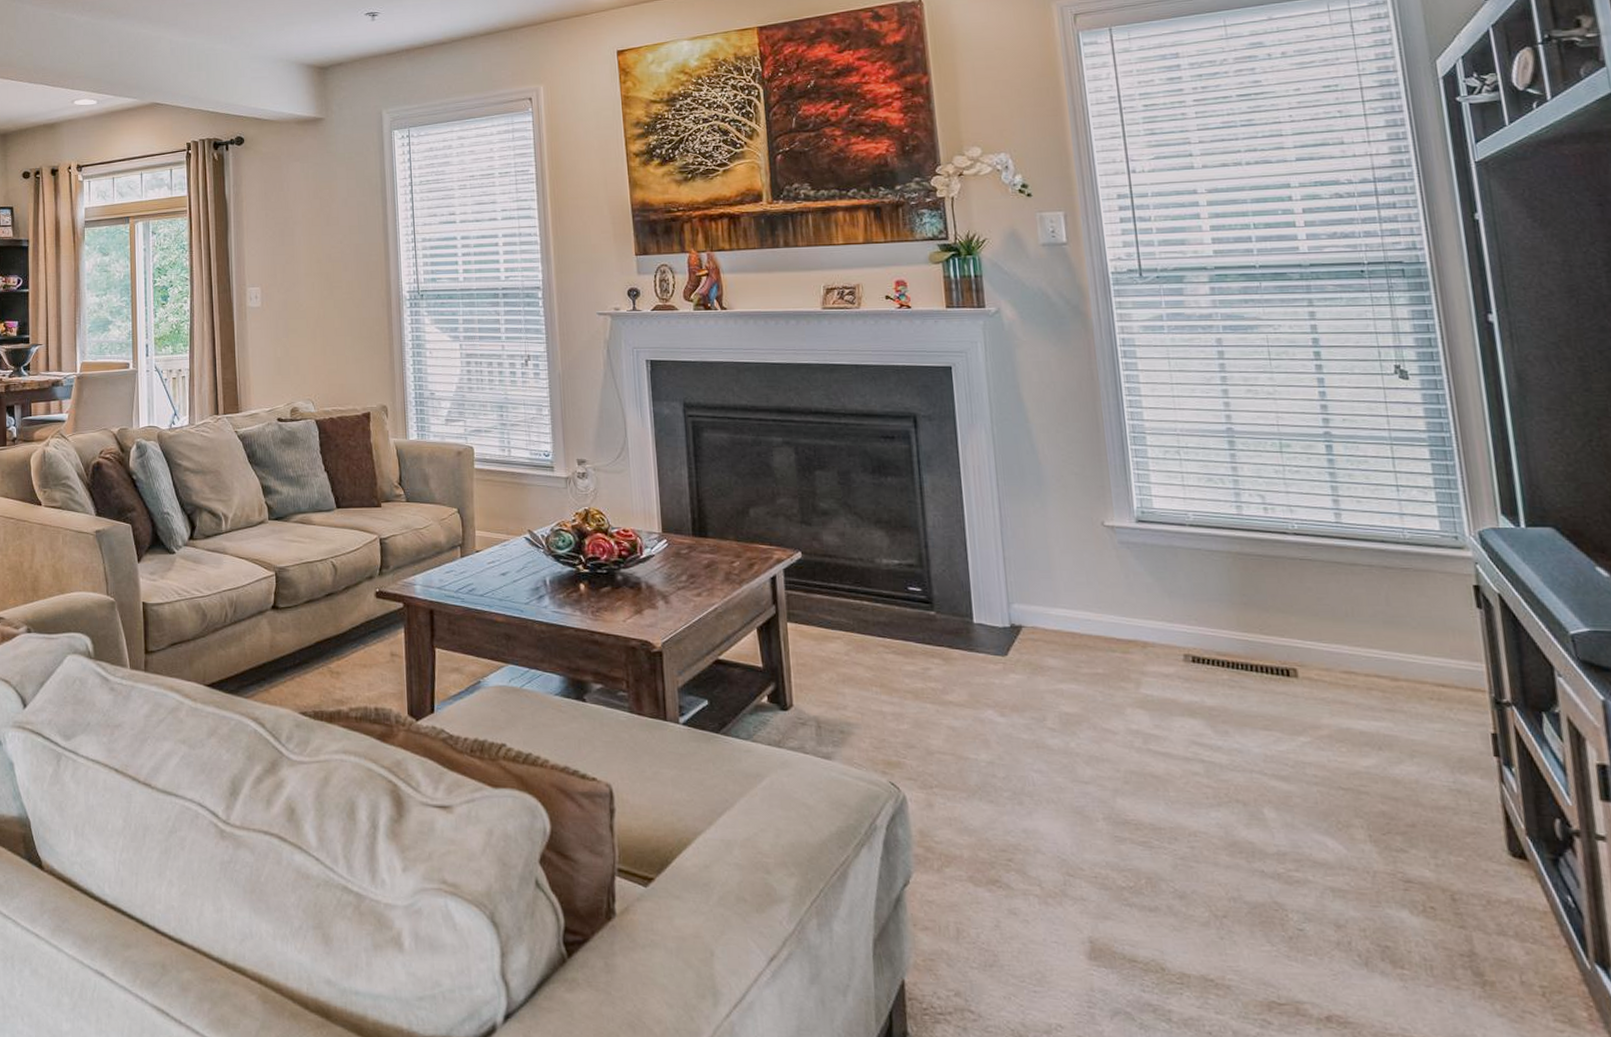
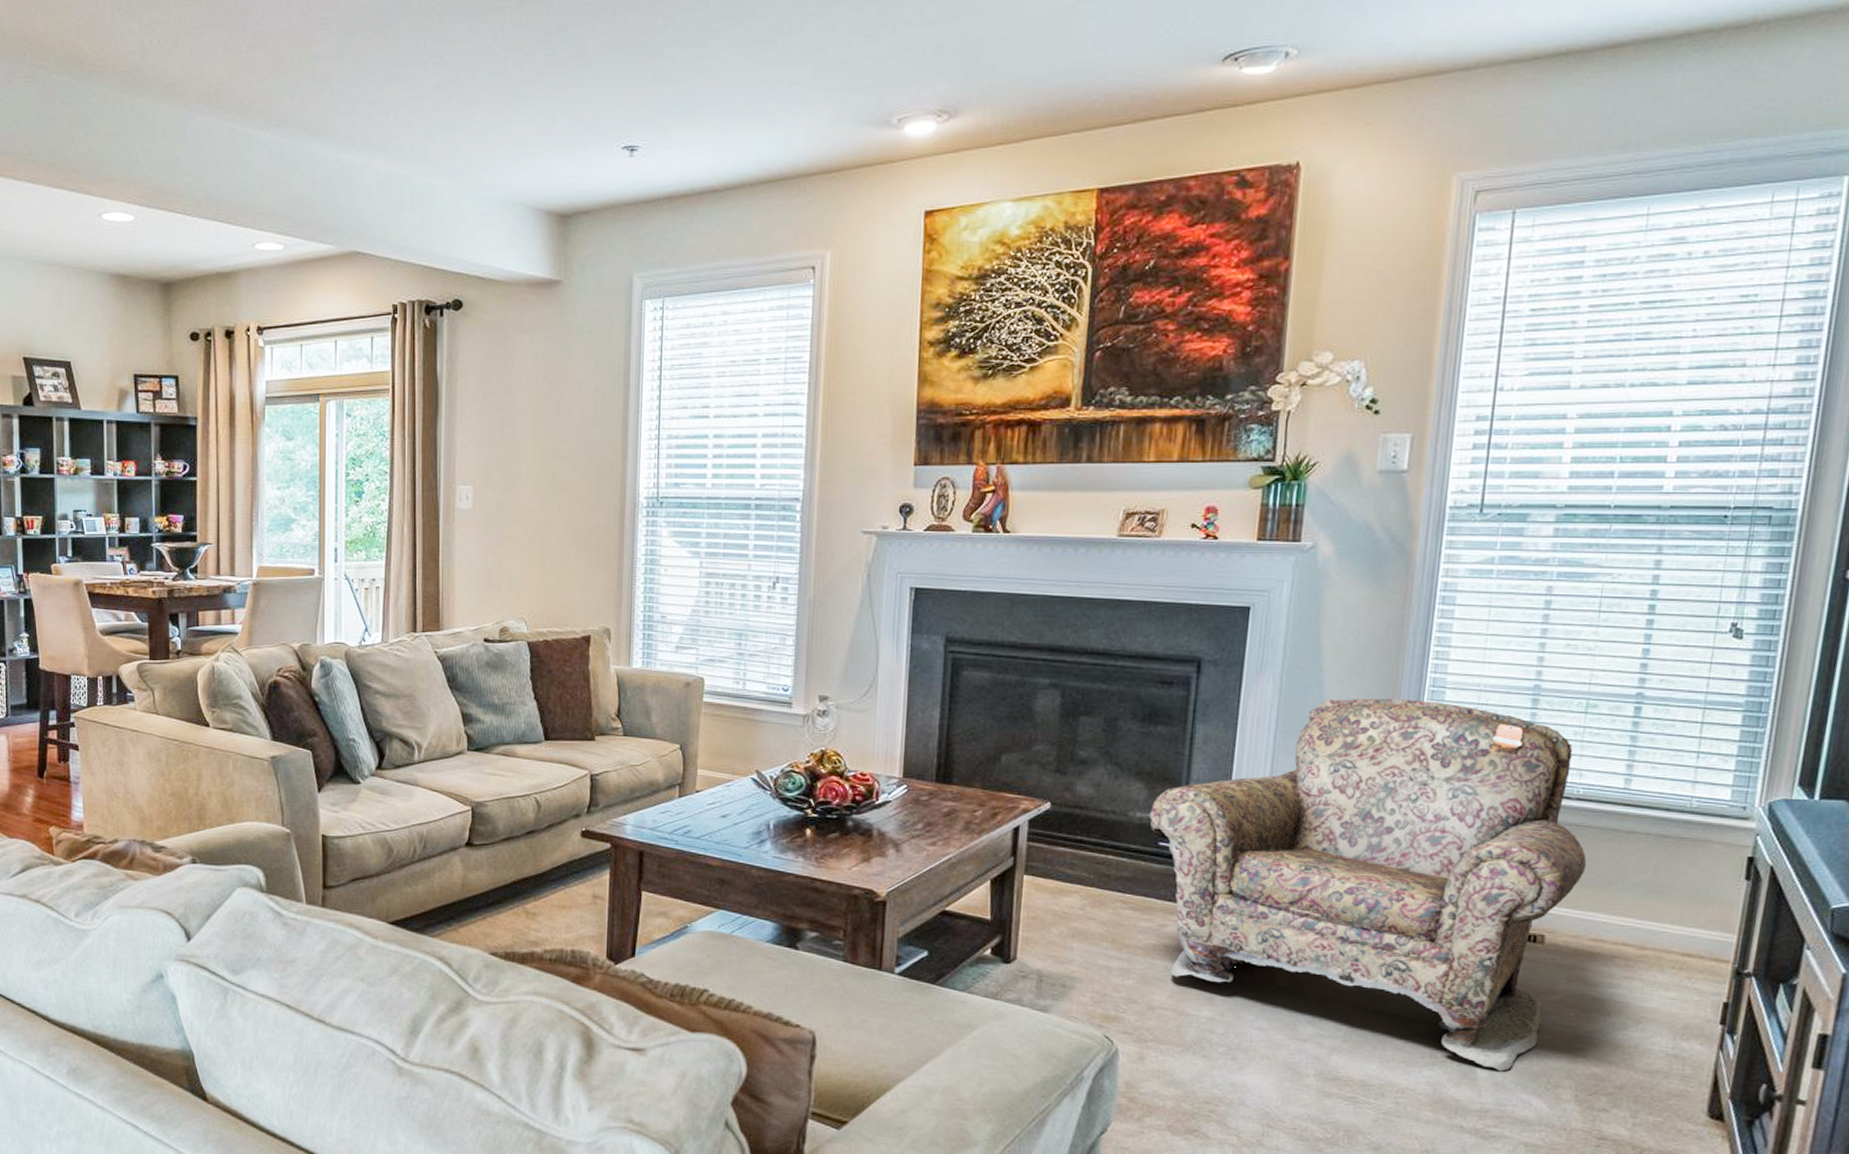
armchair: none [894,445,1319,811] -> present [1148,698,1587,1072]

